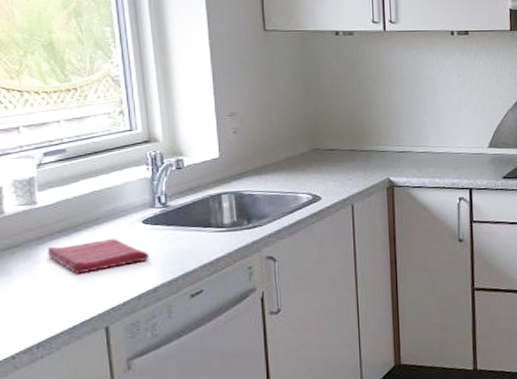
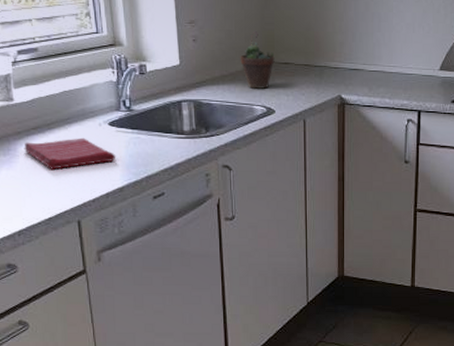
succulent plant: none [283,120,320,177] -> present [240,31,275,89]

